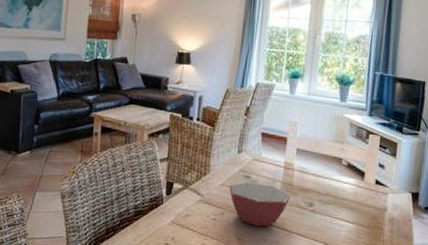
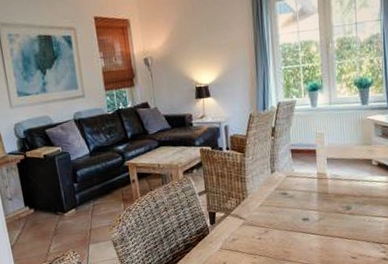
bowl: present [228,182,291,227] -> none [267,197,328,237]

